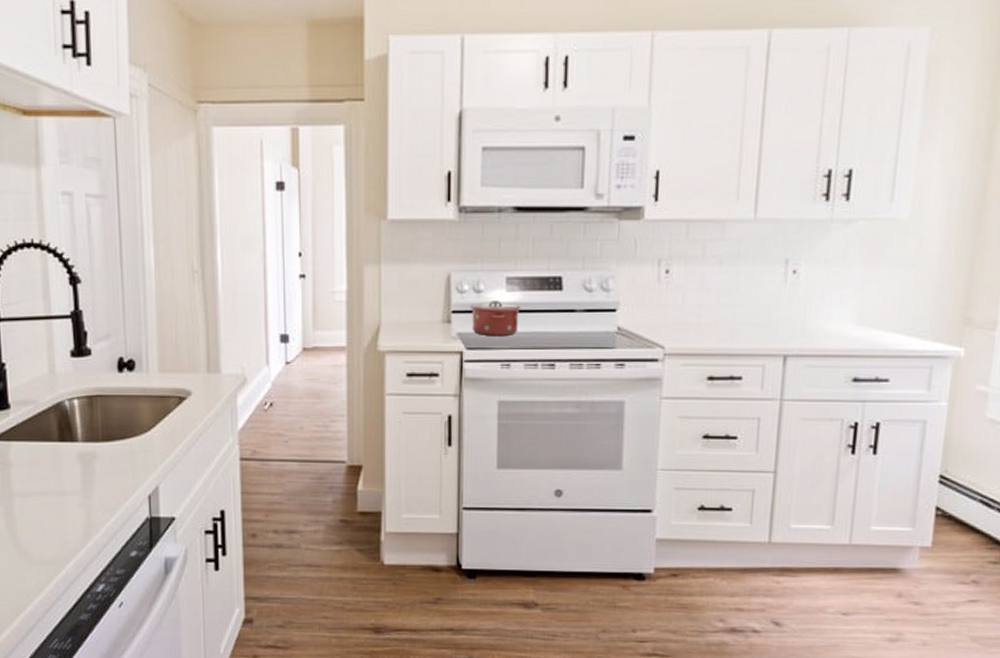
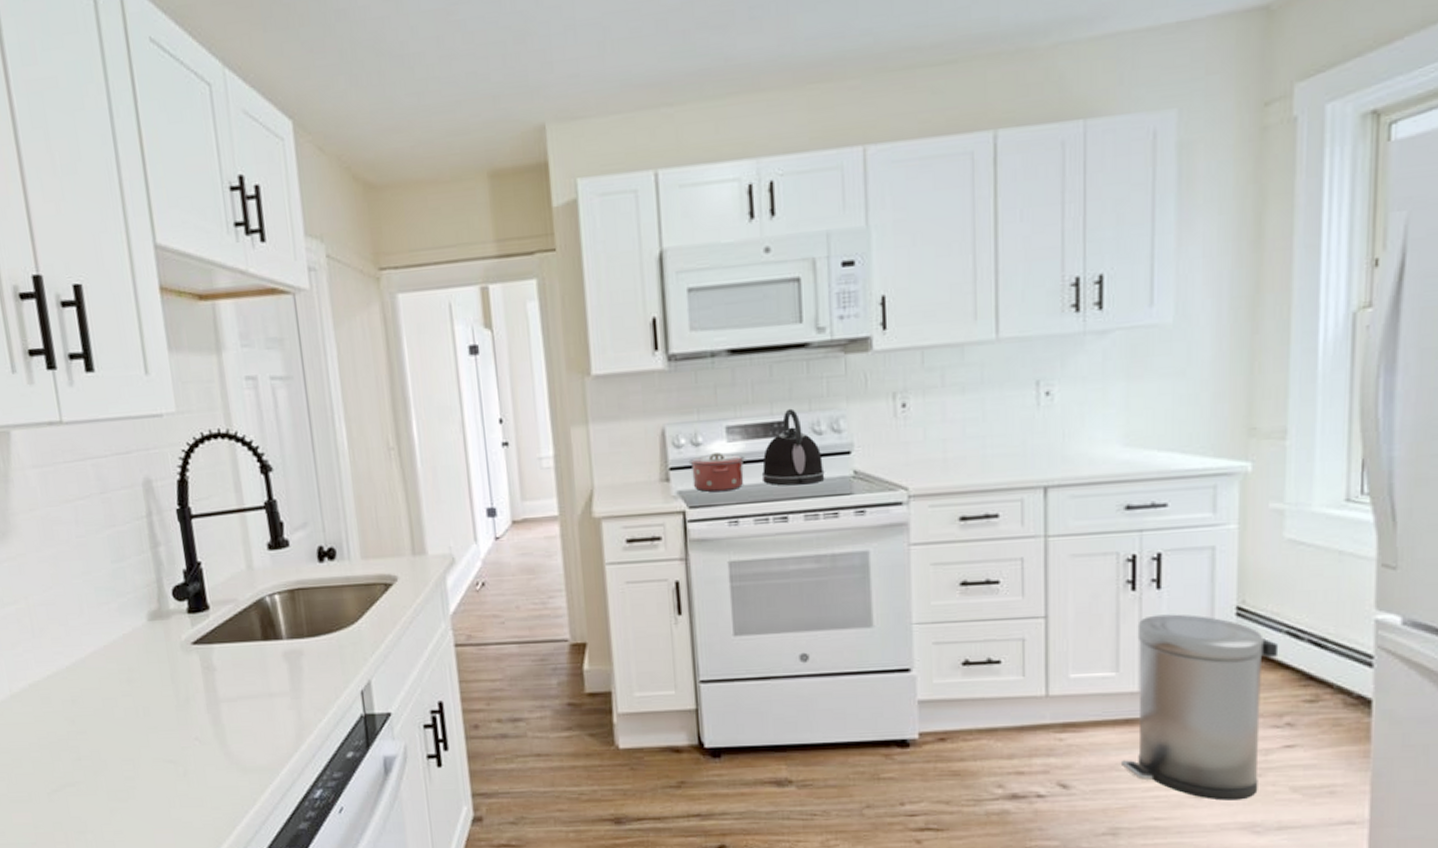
kettle: none [534,266,592,336] -> present [761,408,825,486]
pedal bin: none [827,477,973,645] -> present [1120,614,1279,800]

